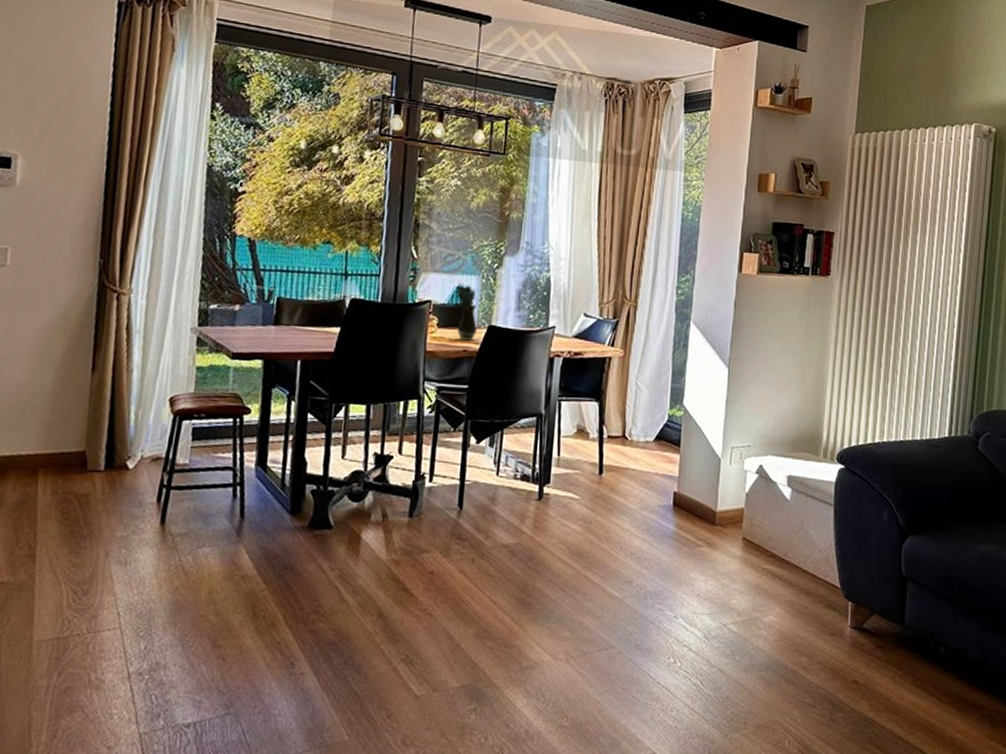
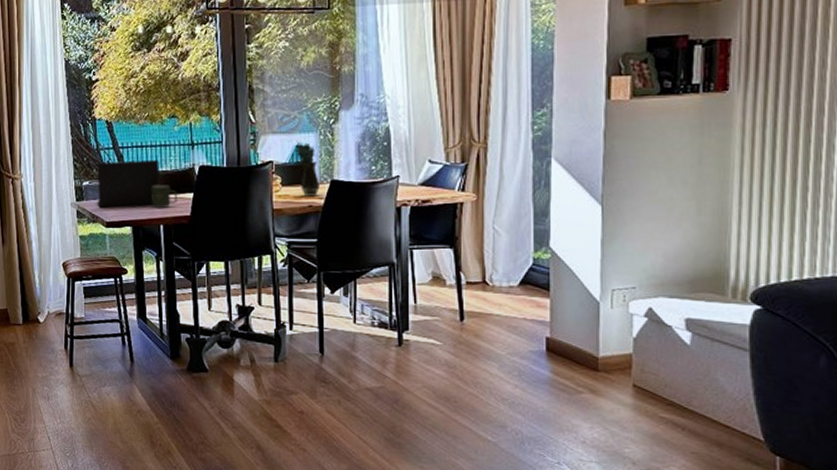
laptop: none [224,284,306,337] -> present [97,160,159,208]
mug: none [291,315,322,342] -> present [151,185,177,208]

